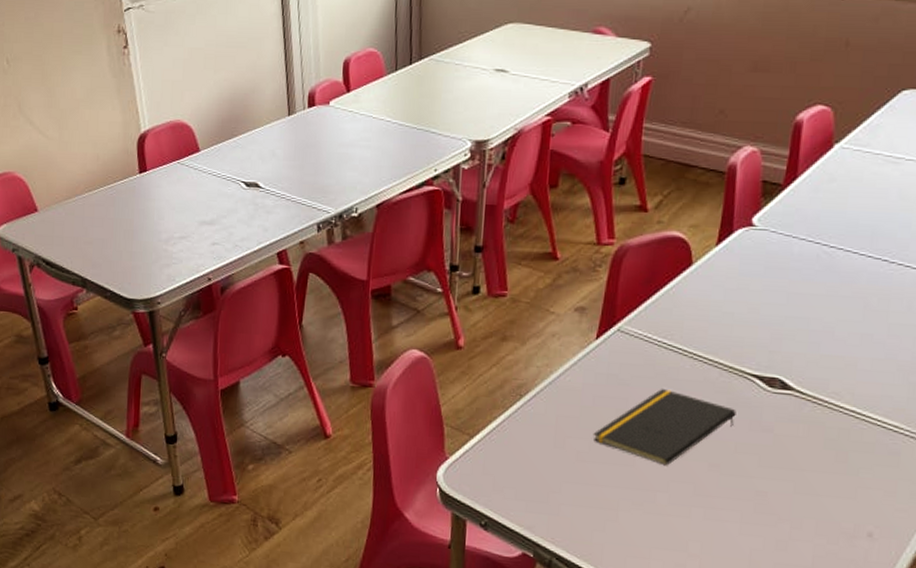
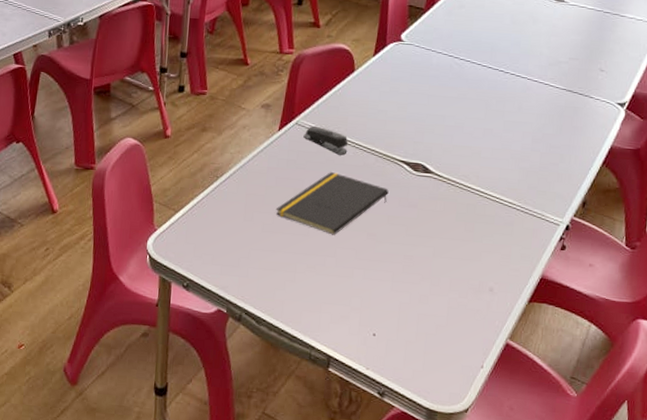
stapler: none [627,332,684,369] -> present [303,125,348,155]

